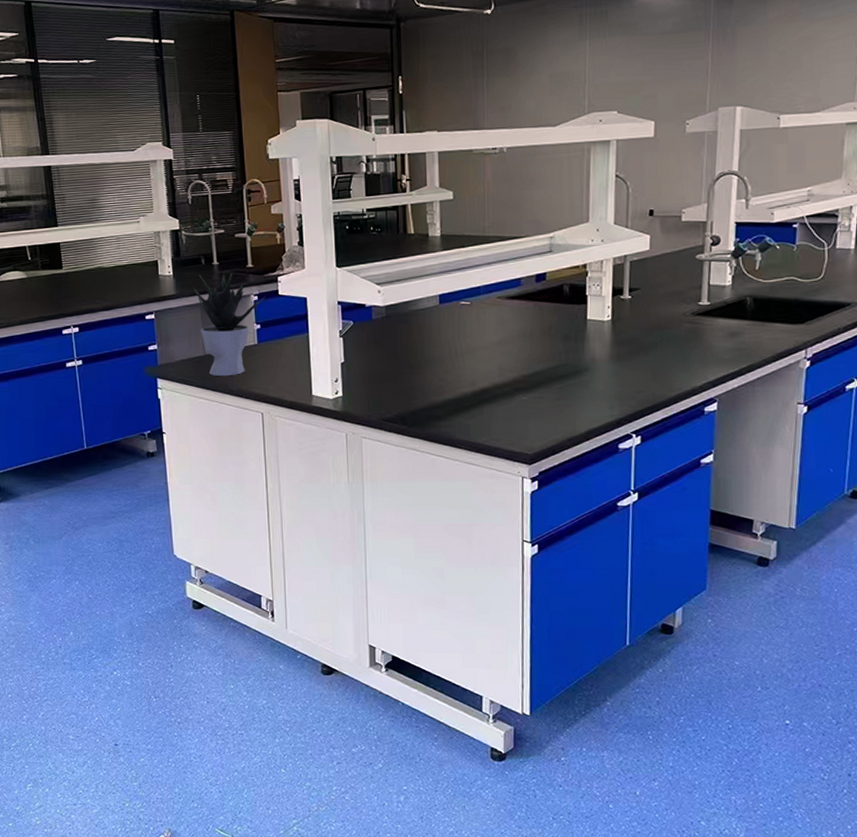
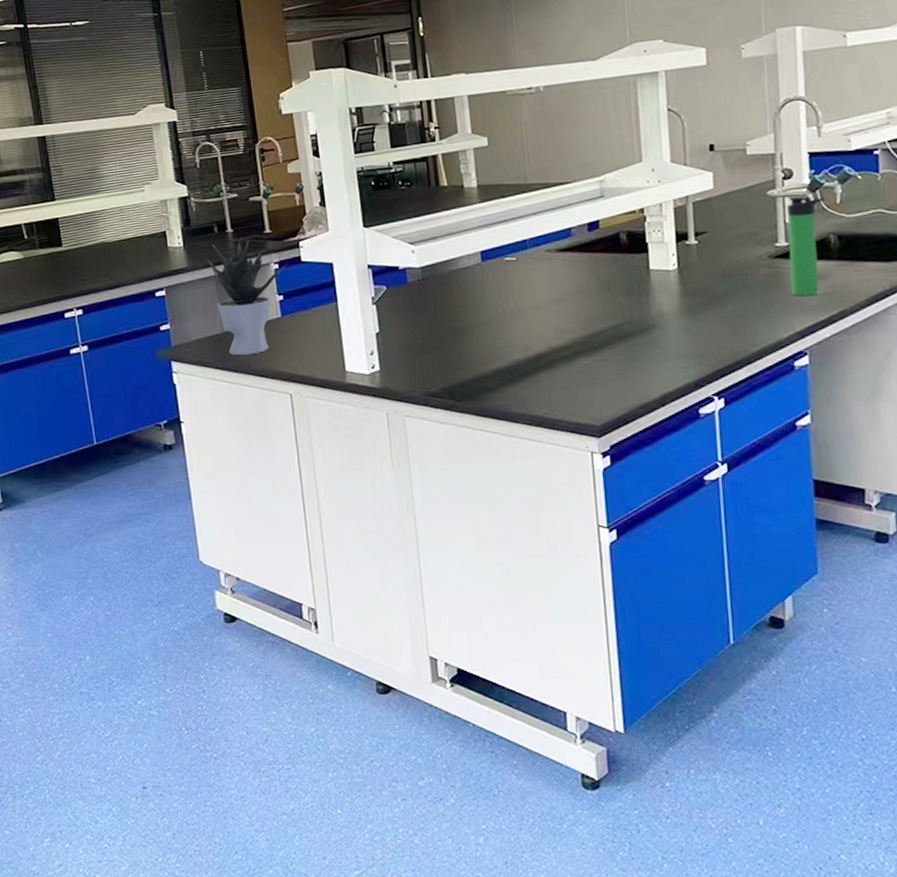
bottle: none [708,261,746,351] -> present [787,195,825,296]

